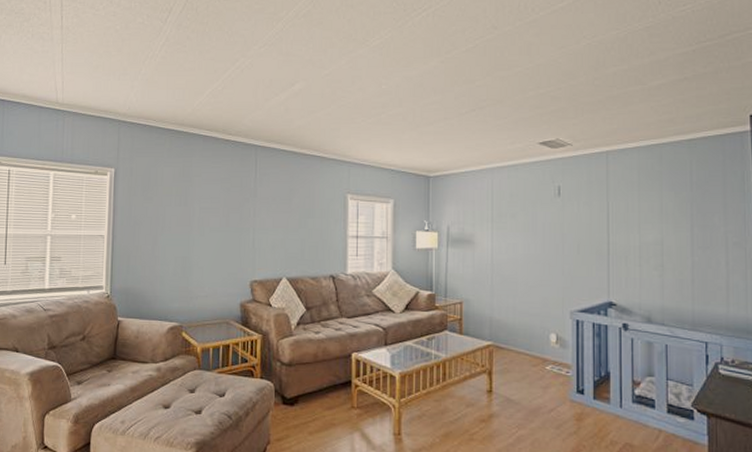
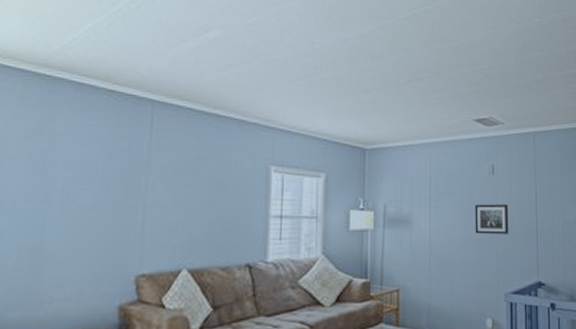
wall art: none [539,225,576,255] -> present [475,204,509,235]

